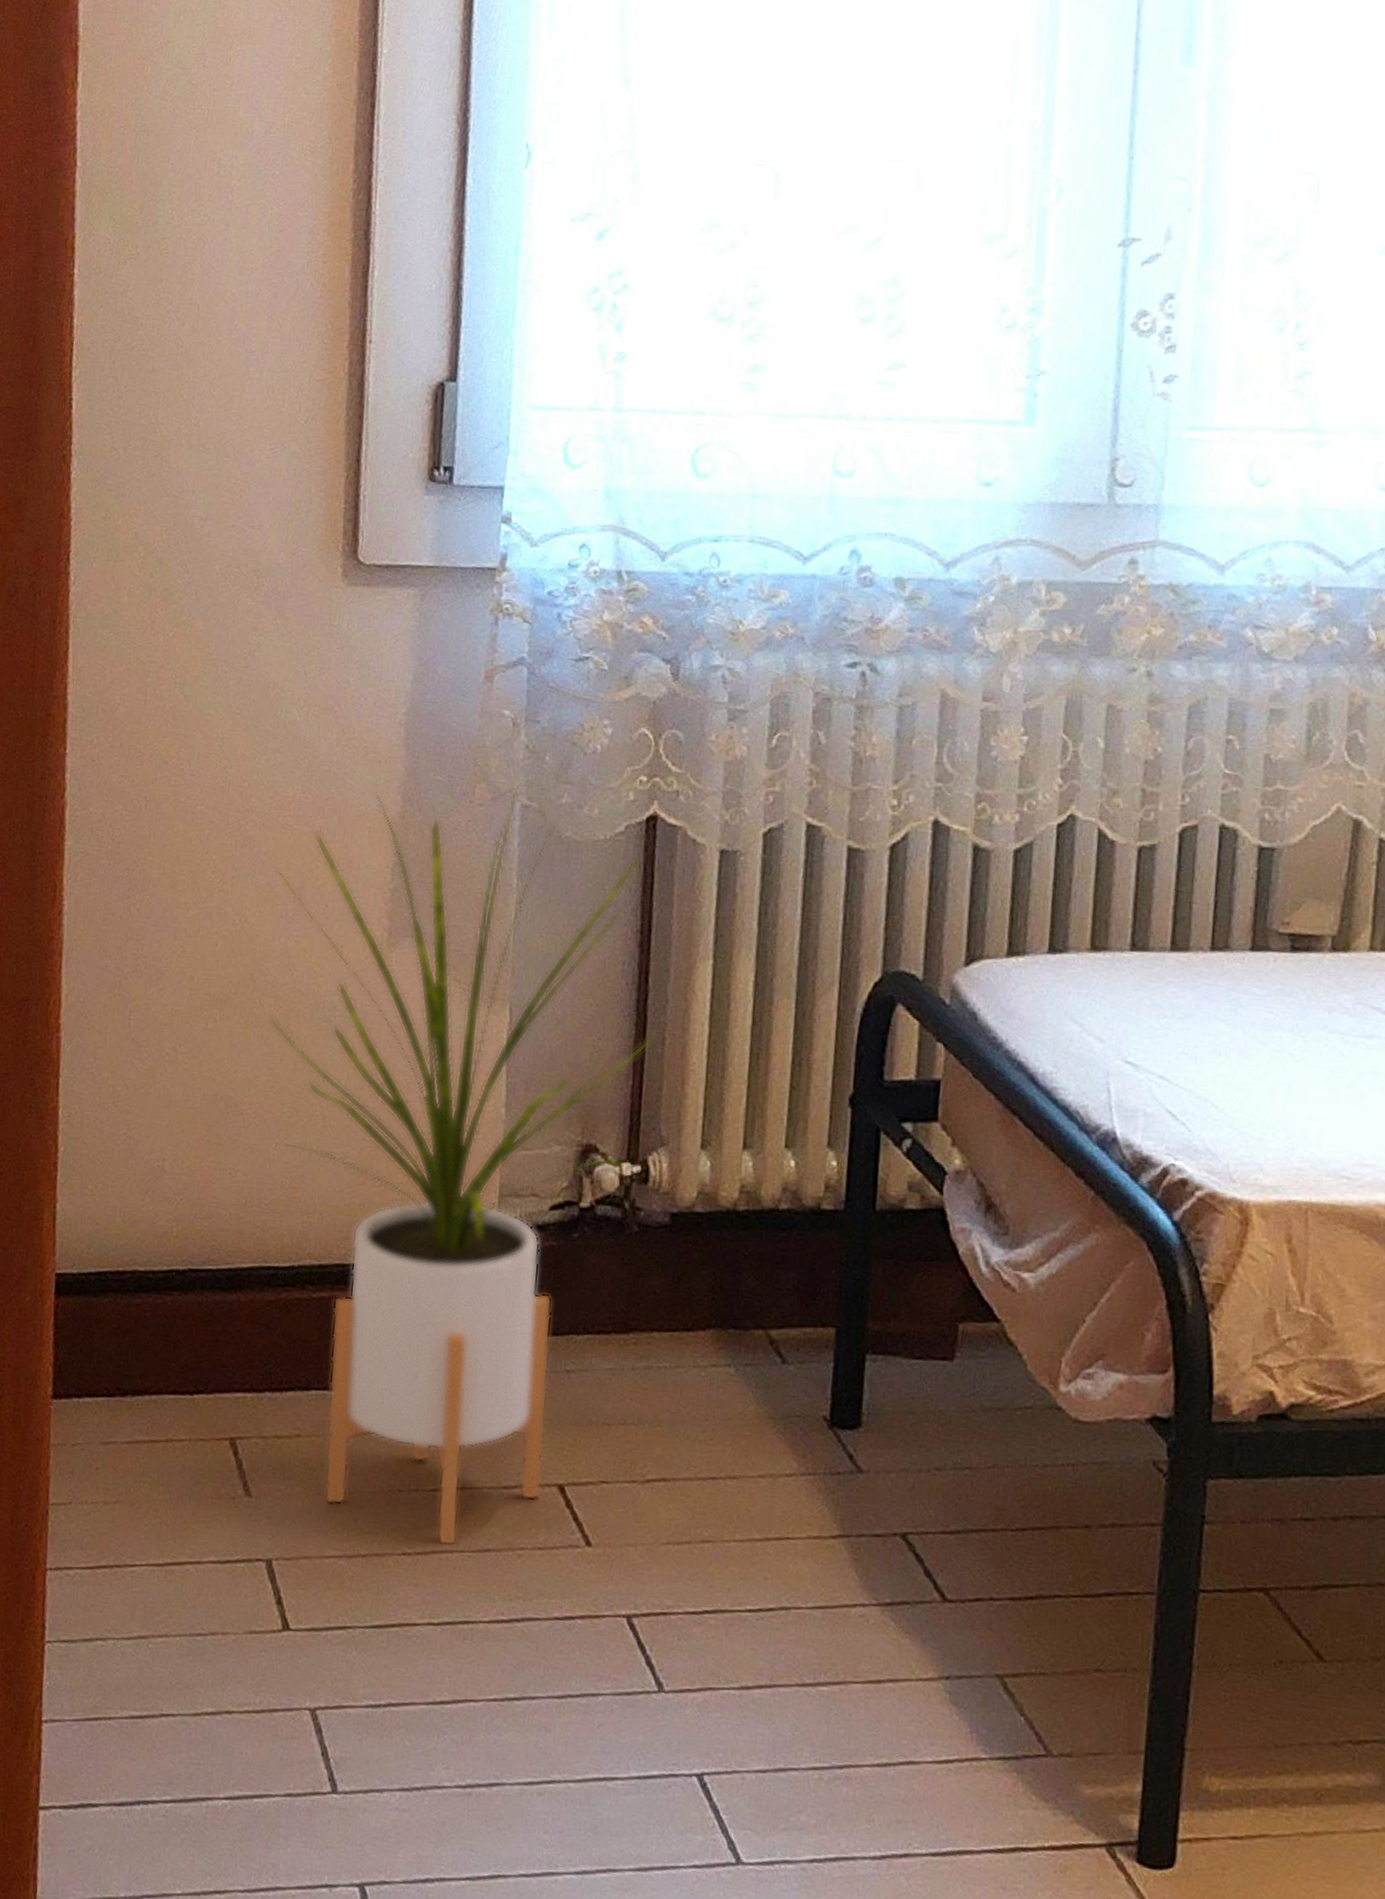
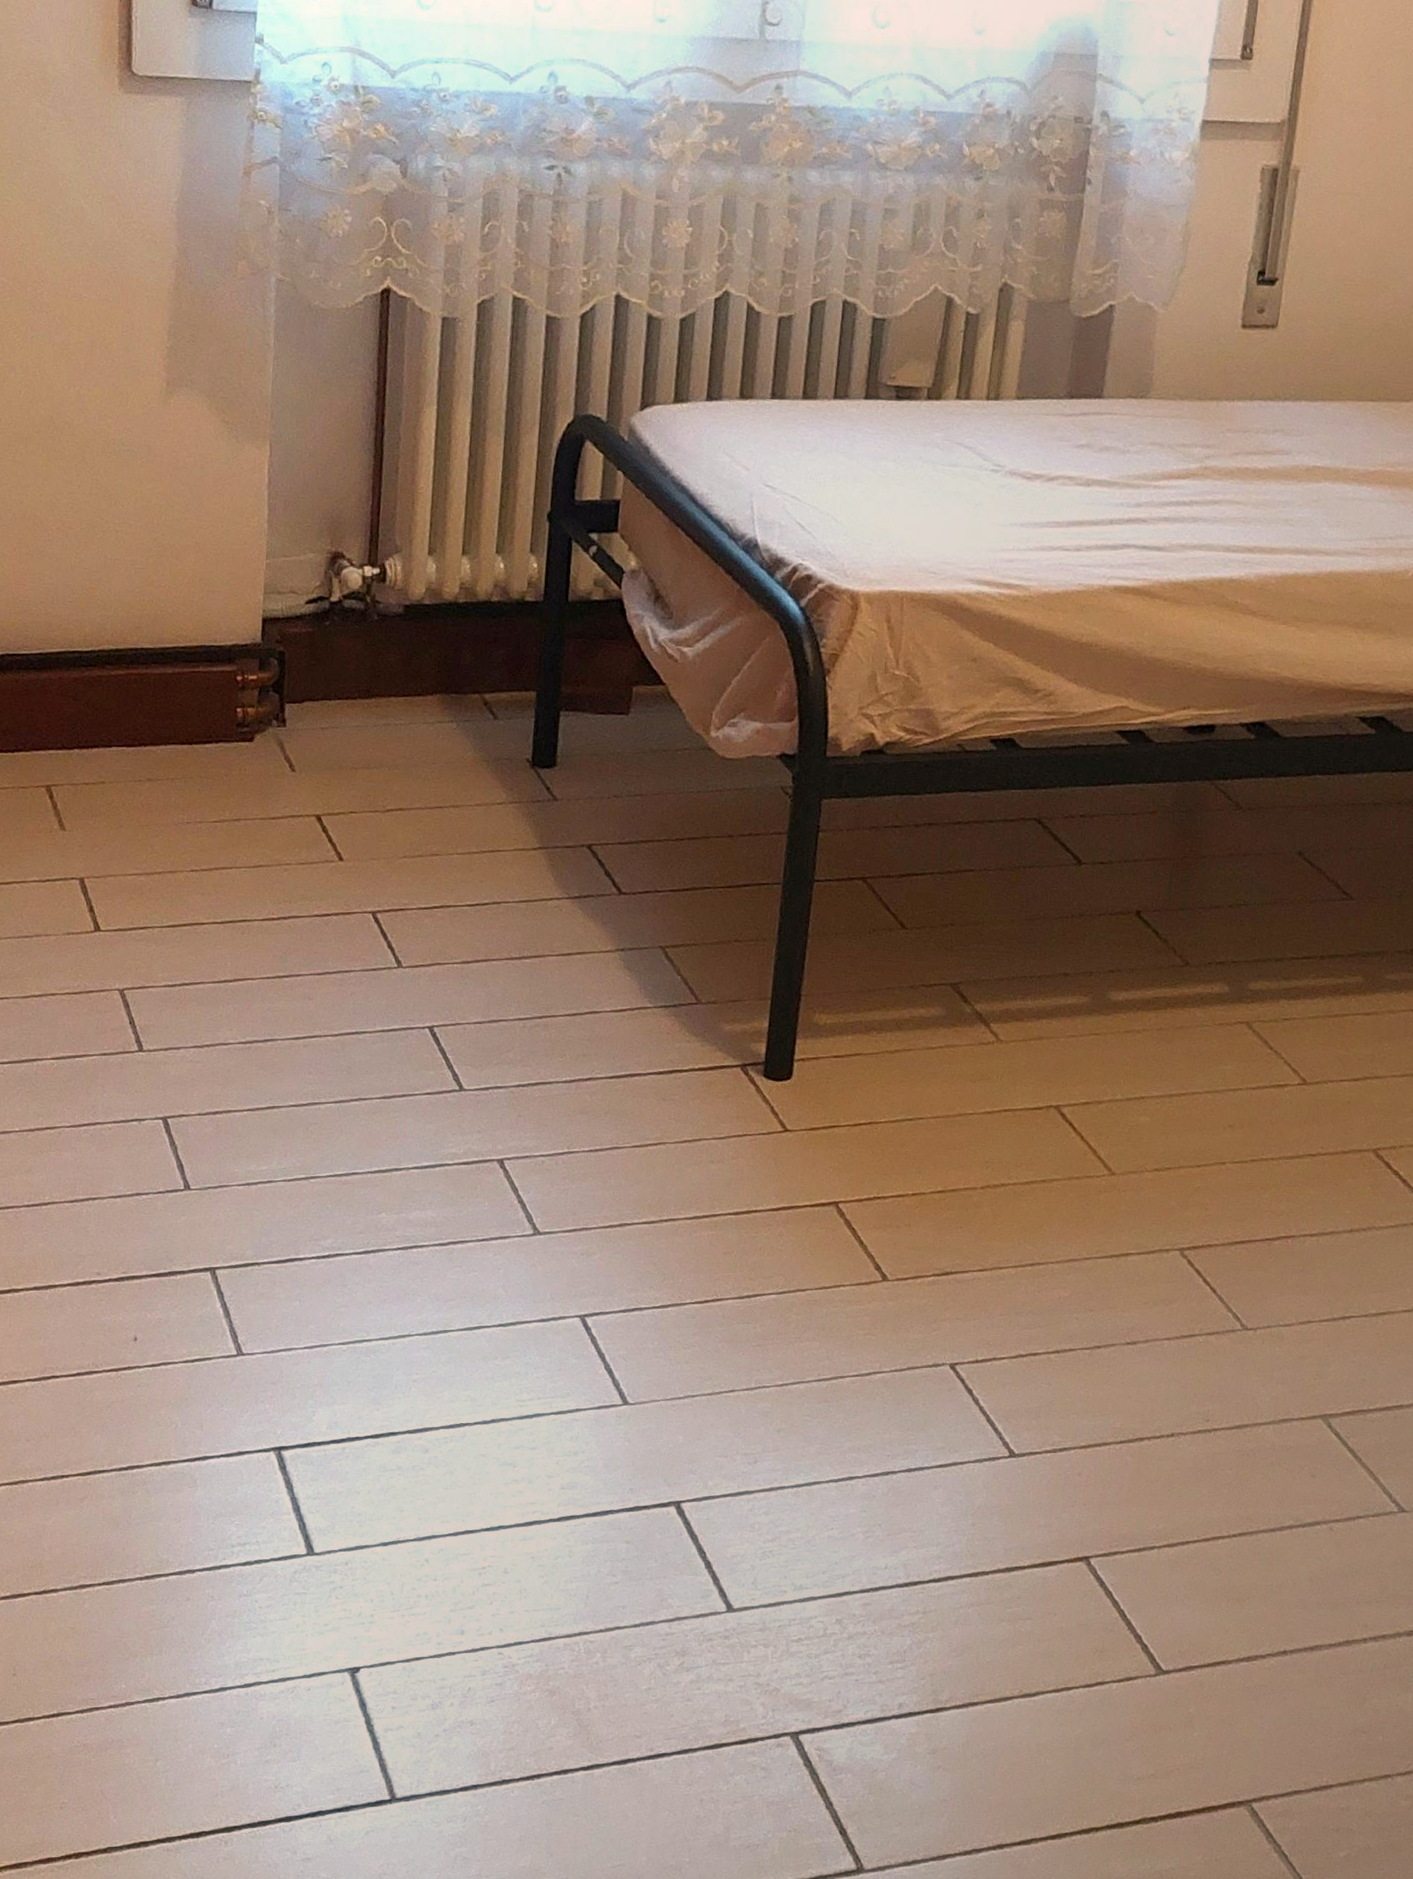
house plant: present [267,784,657,1547] -> none [66,261,392,864]

